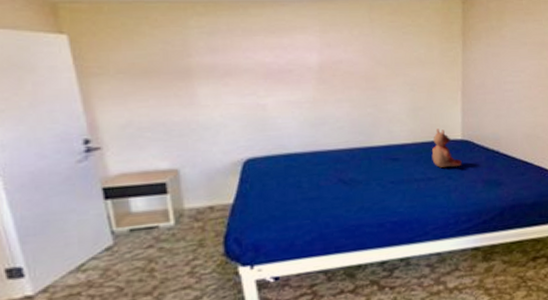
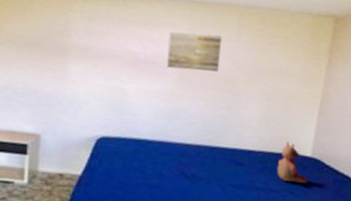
wall art: none [299,31,359,74] -> present [167,31,223,72]

